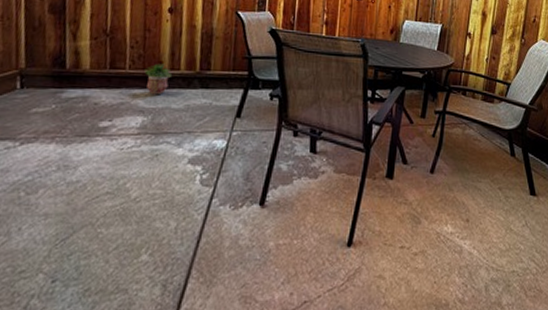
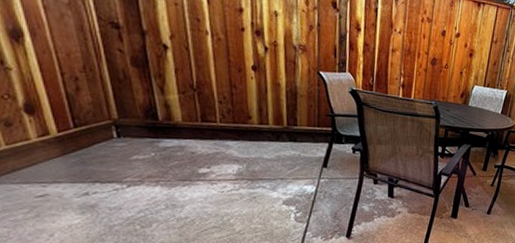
potted plant: present [143,63,173,95] -> none [233,118,262,147]

